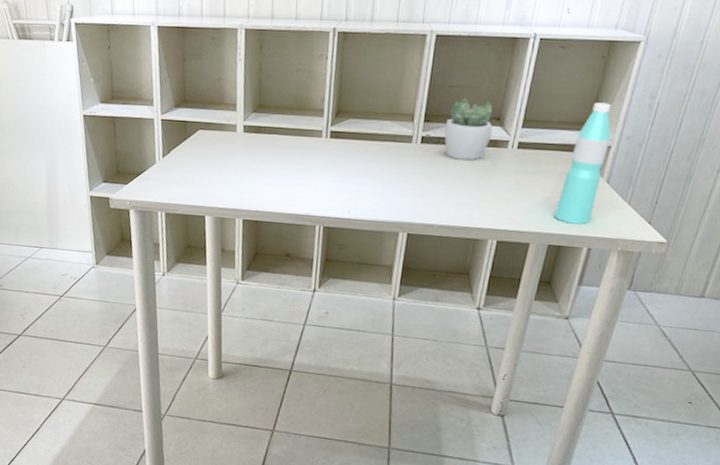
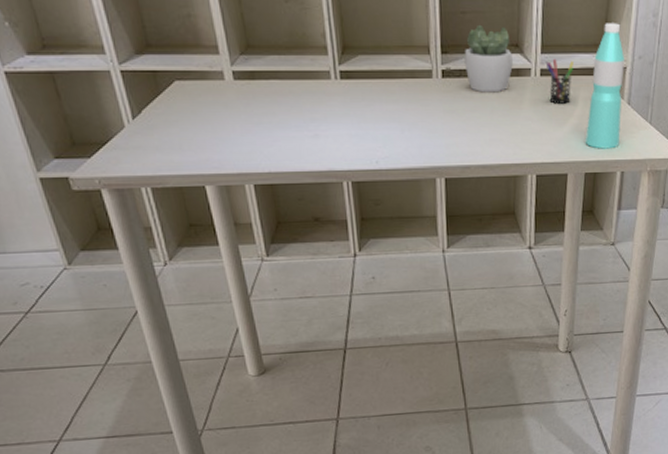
pen holder: none [523,133,554,178] -> present [545,58,573,105]

